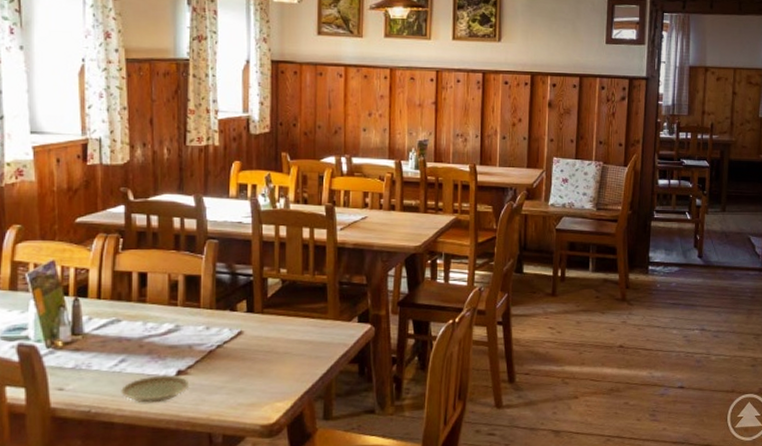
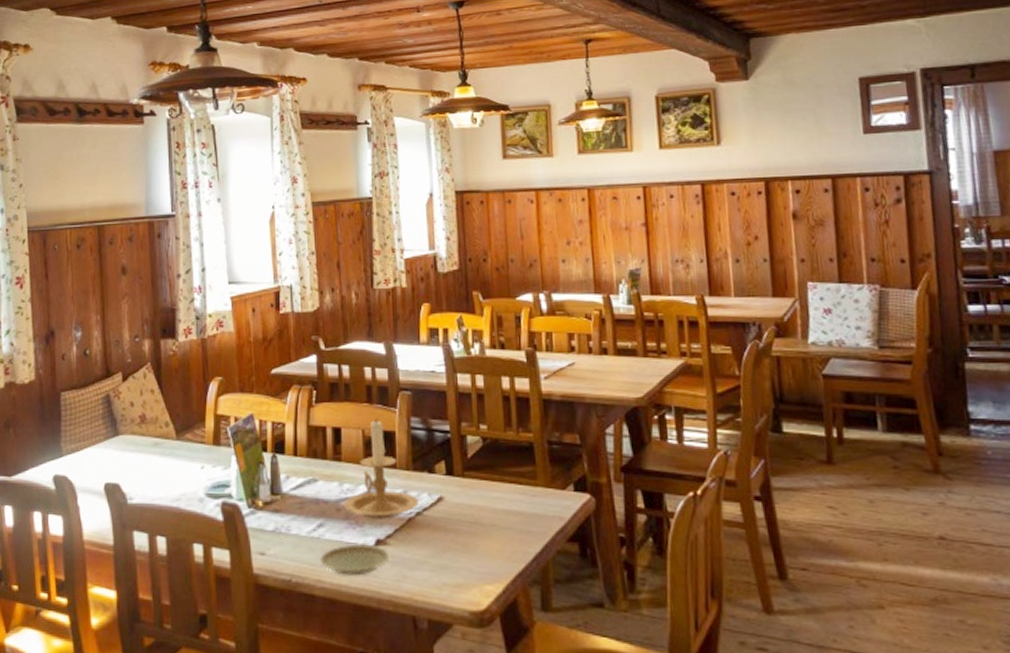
candle holder: none [147,264,221,353] -> present [344,419,420,519]

